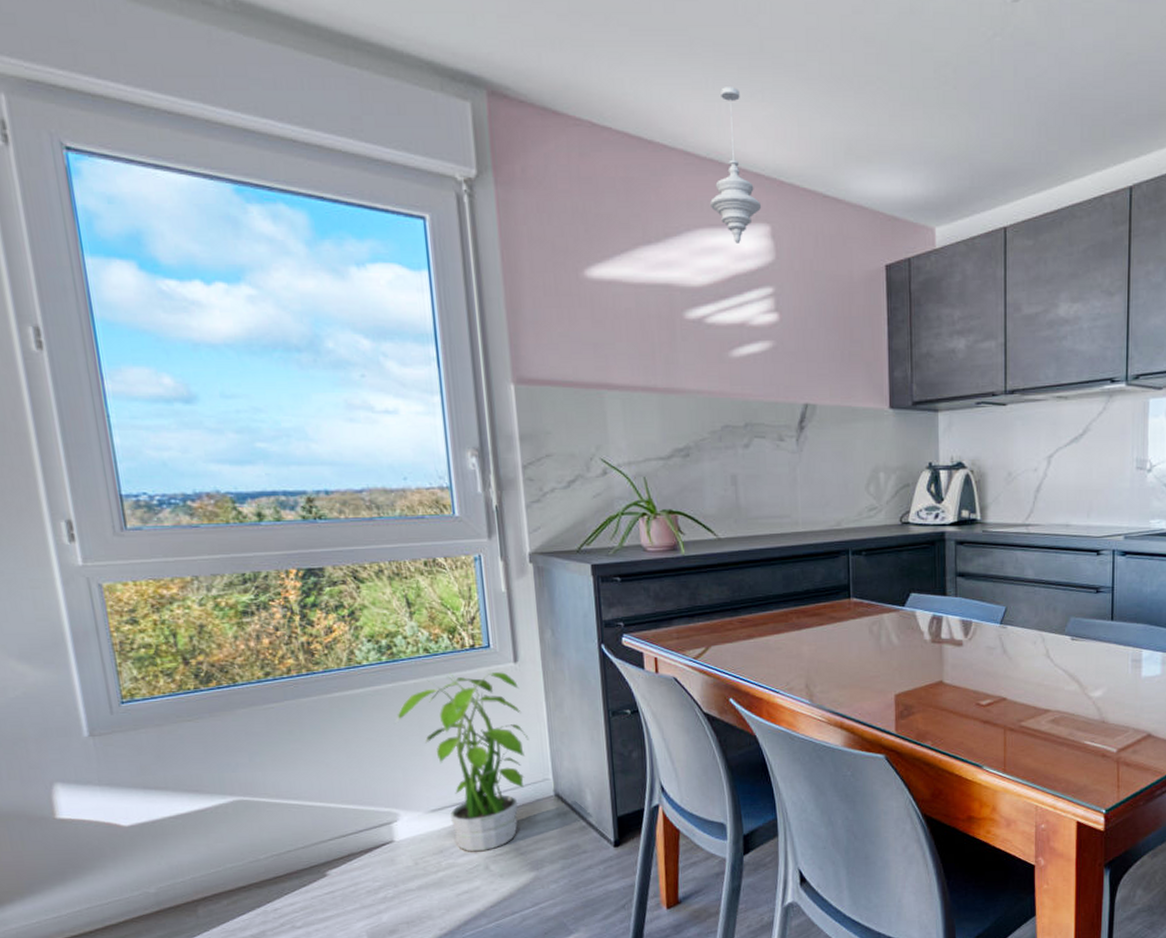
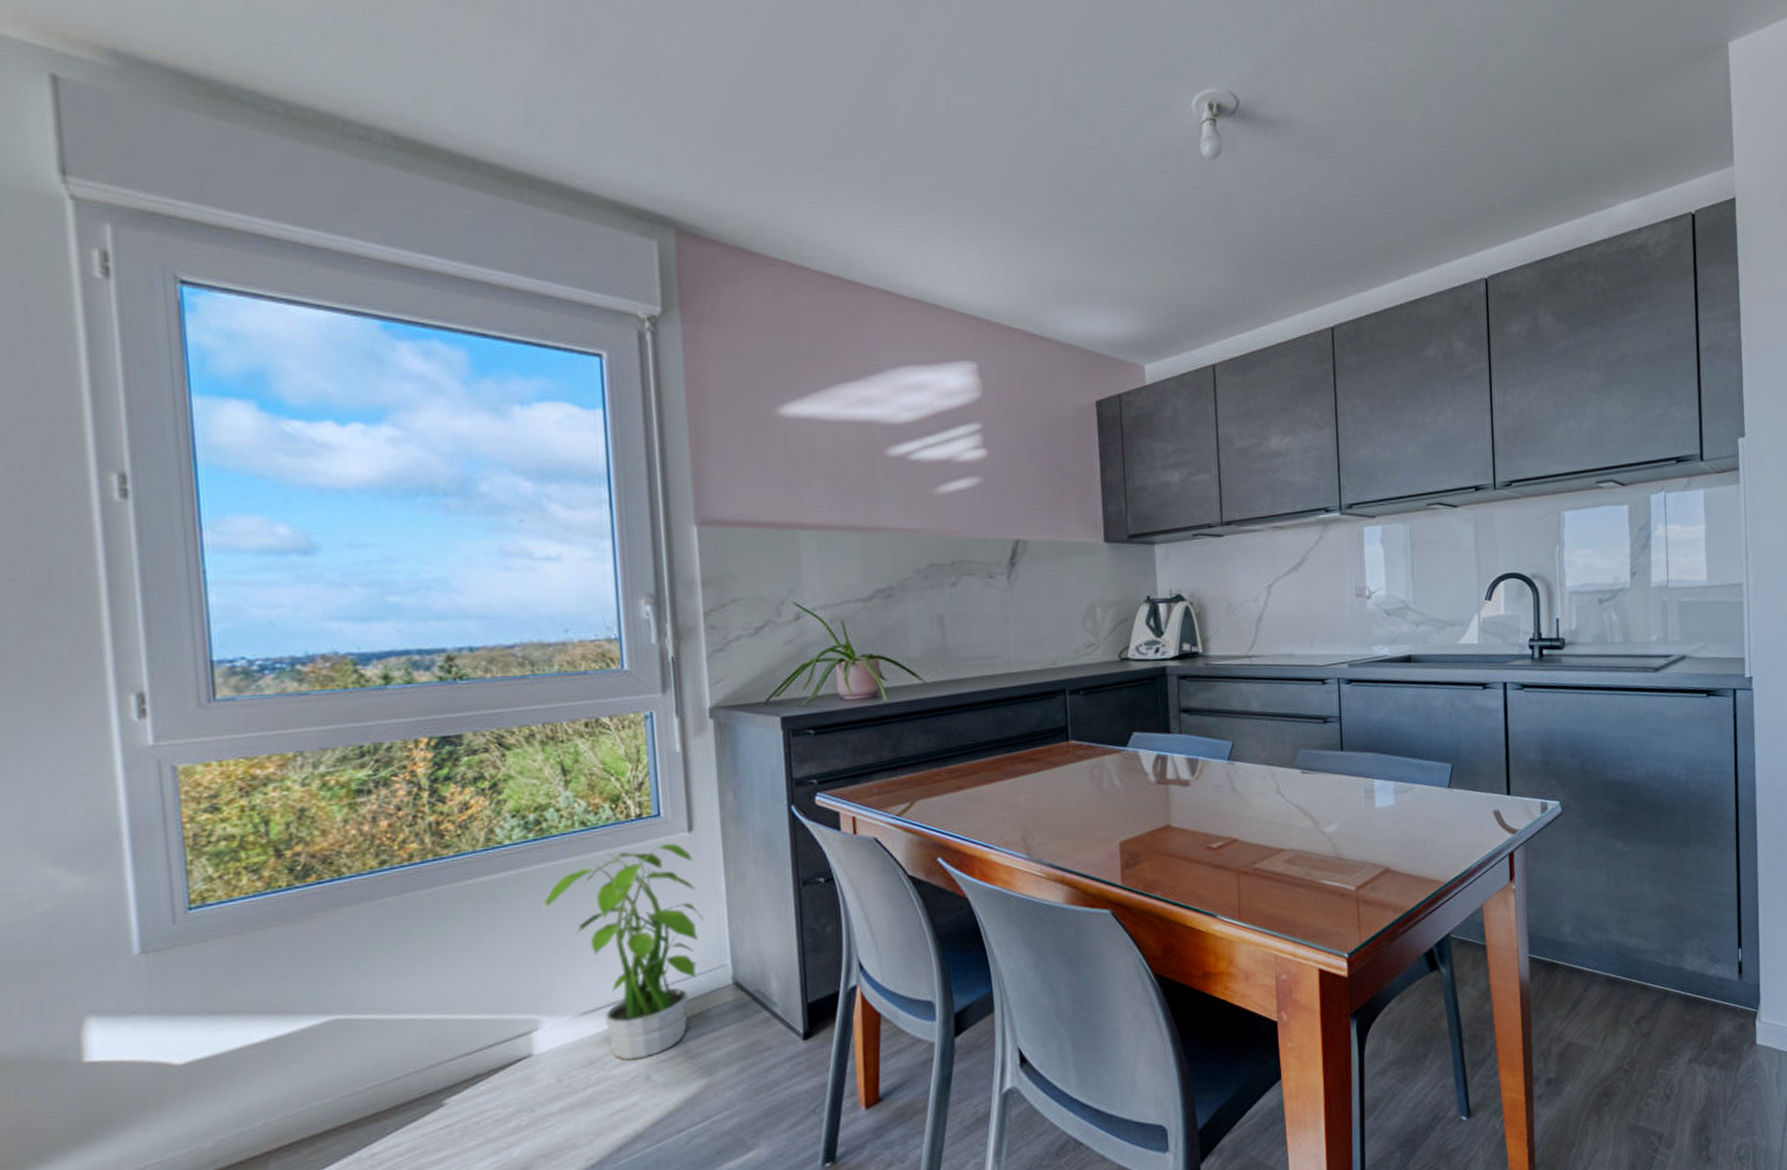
pendant light: present [709,87,762,243] -> none [913,231,968,380]

